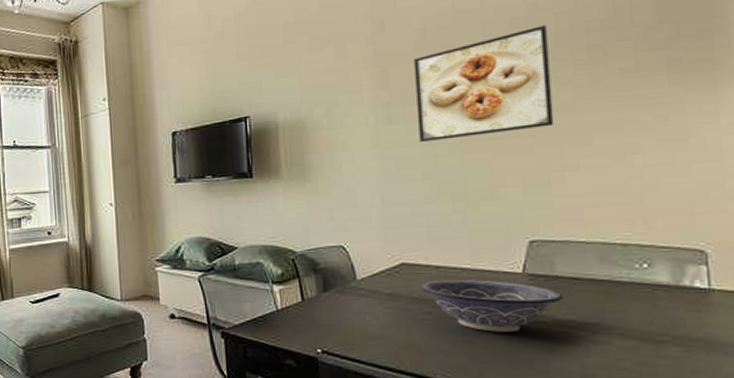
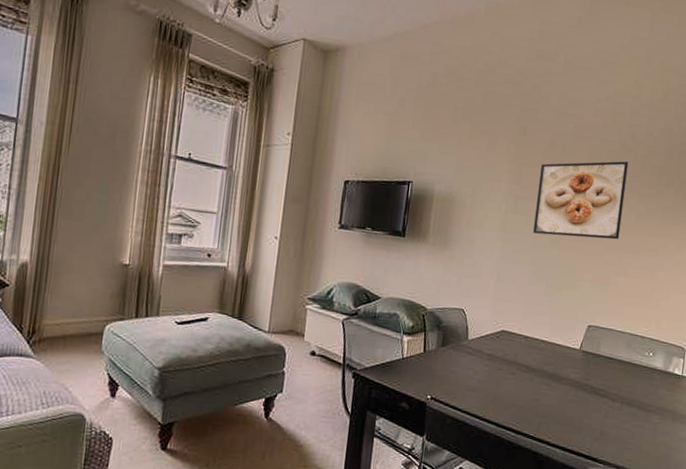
decorative bowl: present [420,279,563,332] -> none [511,347,601,395]

